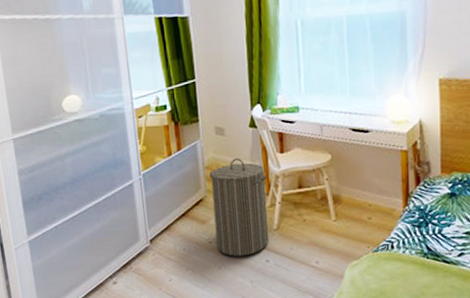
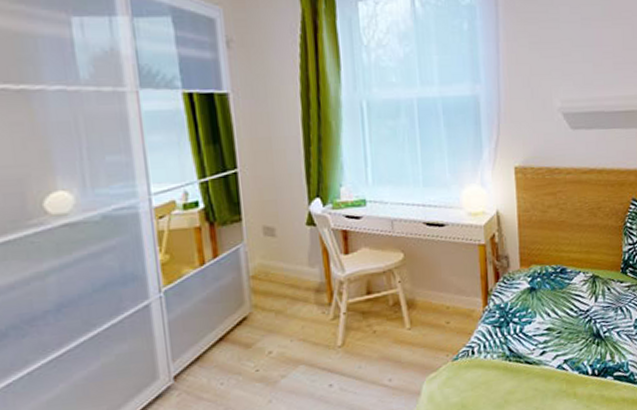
laundry hamper: present [209,158,269,256] -> none [256,263,333,385]

